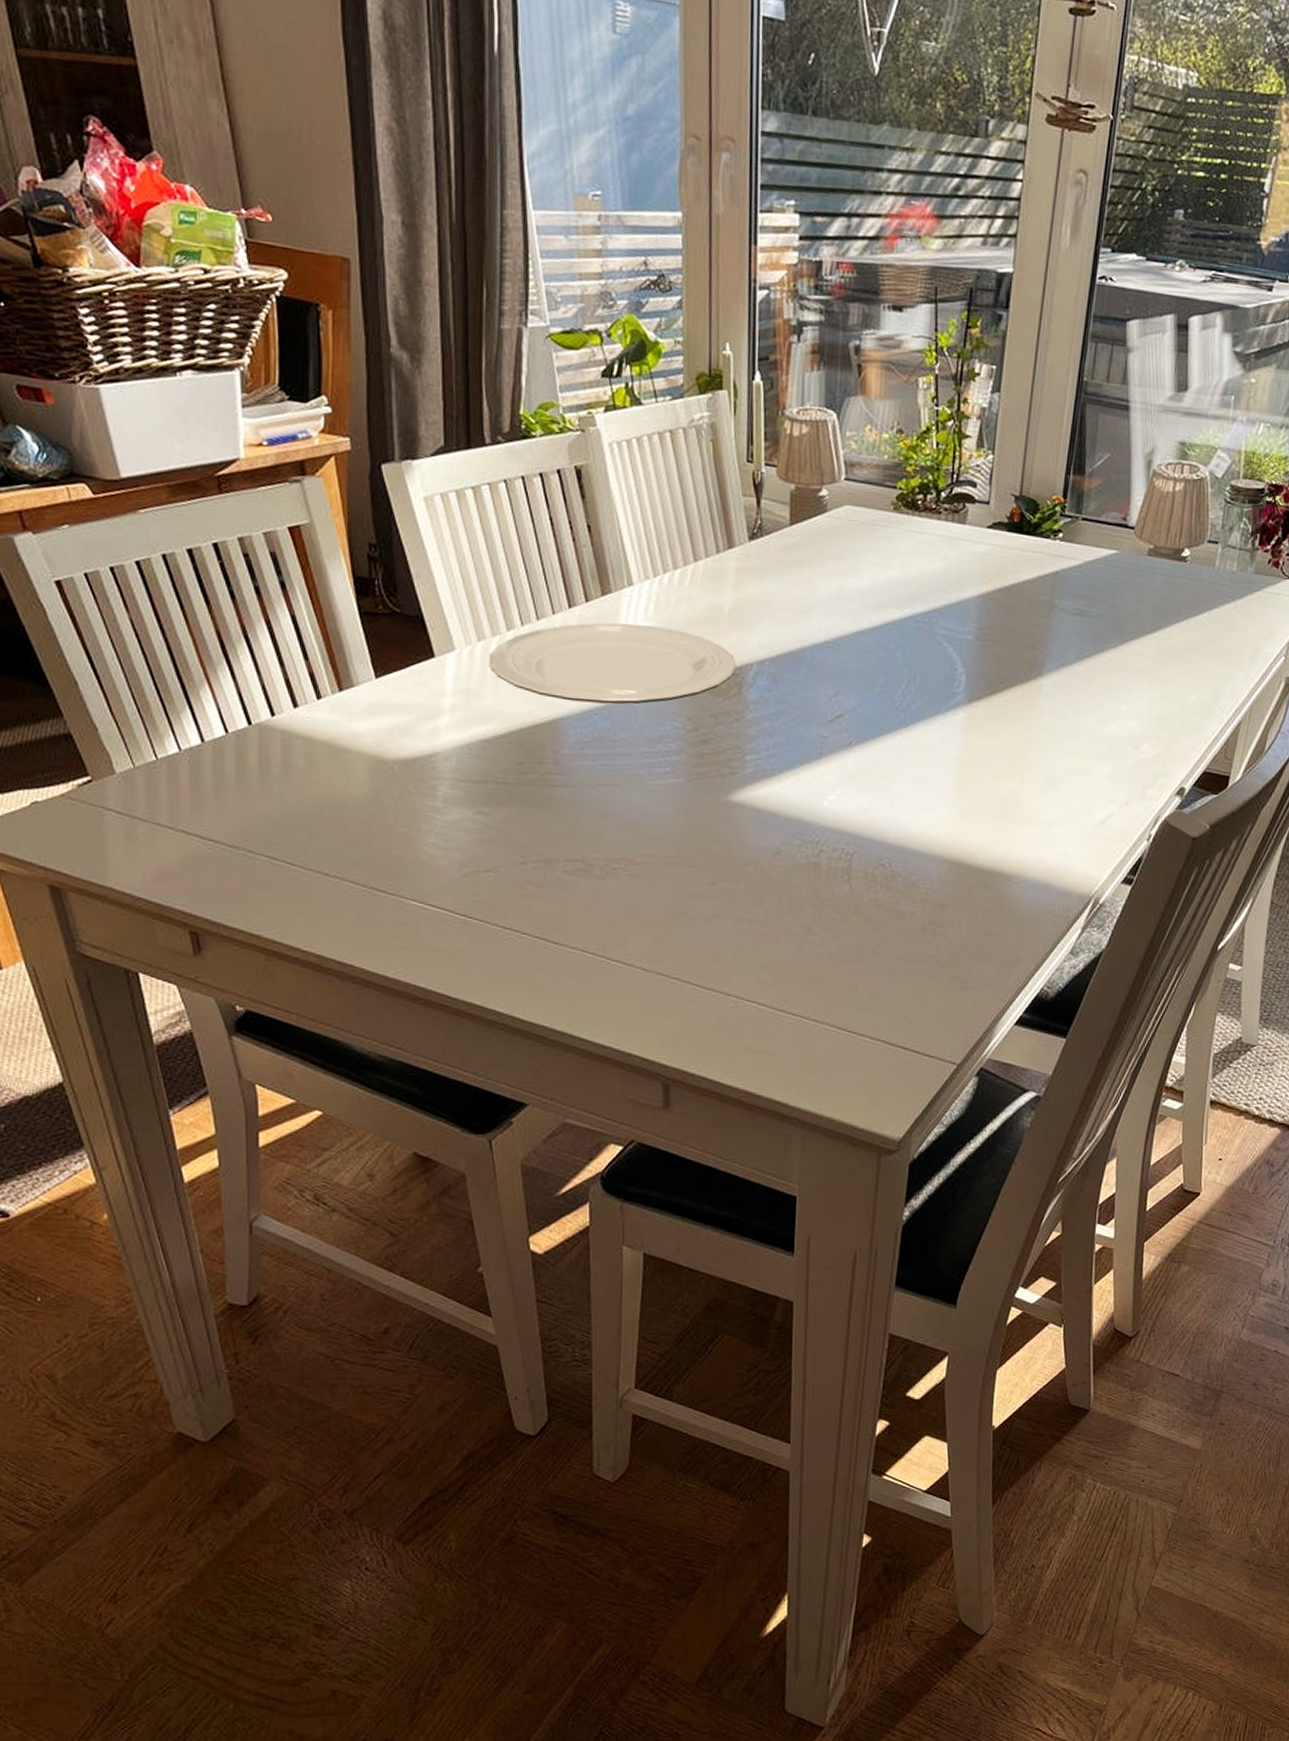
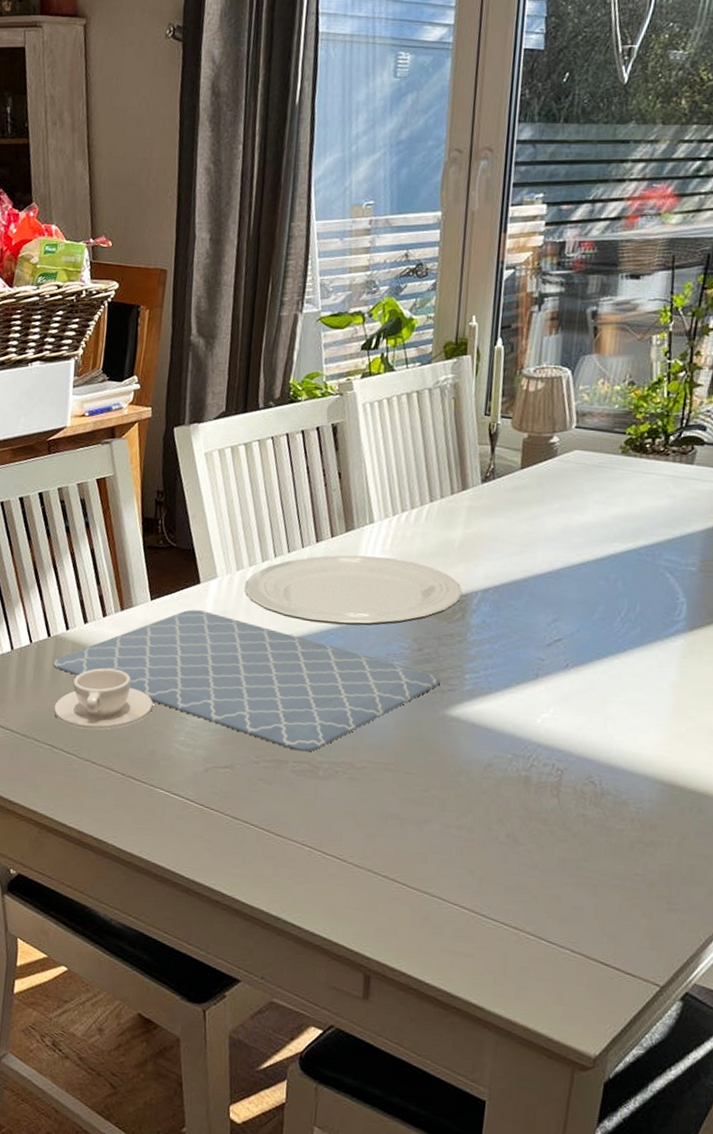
placemat: none [260,688,721,849] -> present [53,609,442,752]
teacup: none [268,760,392,836] -> present [54,667,153,730]

